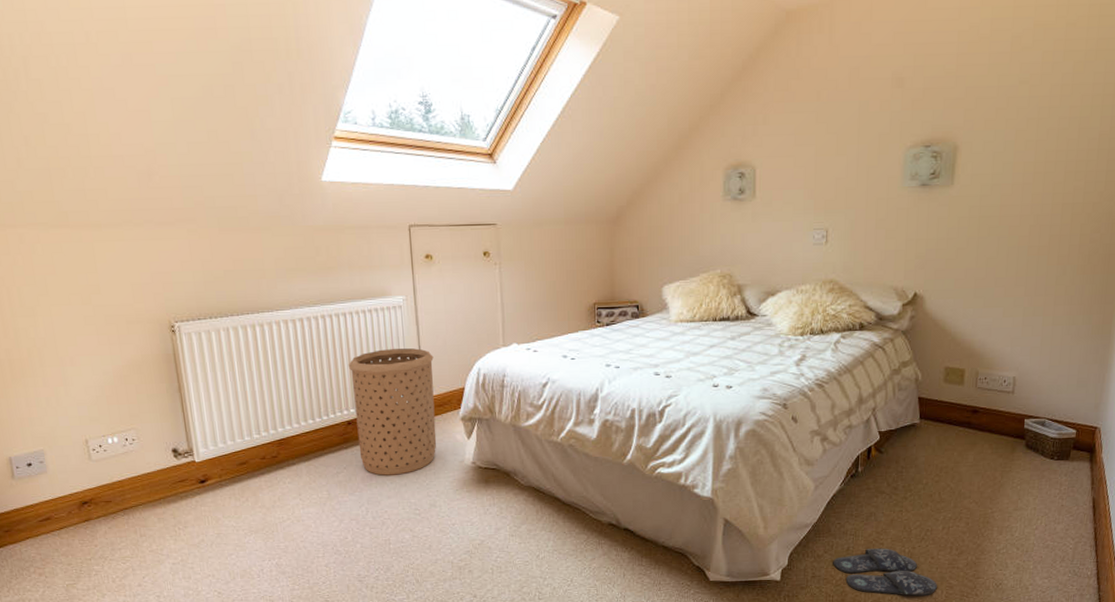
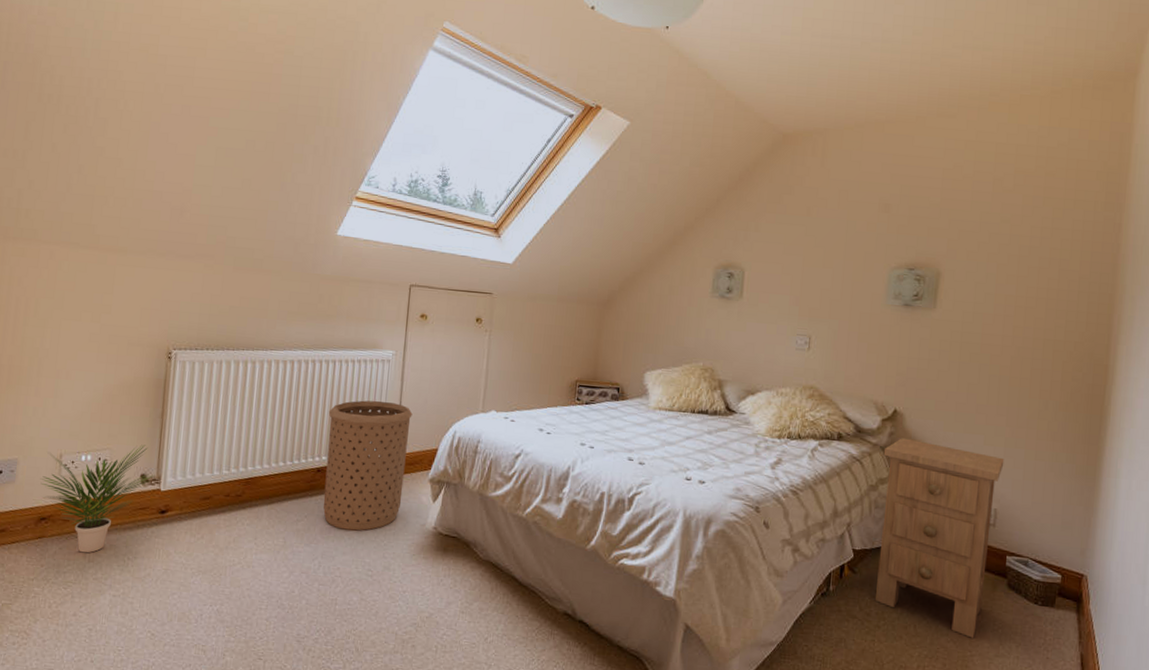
potted plant: none [72,420,187,529] -> present [40,444,155,553]
nightstand: none [901,320,1023,497] -> present [874,438,1005,638]

